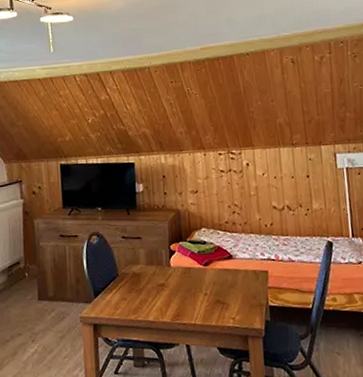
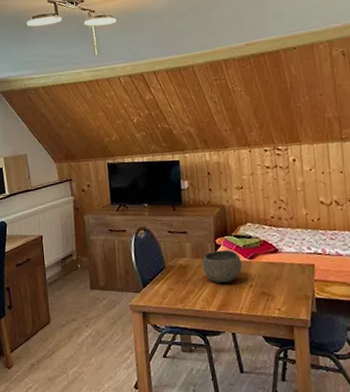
bowl: none [156,256,196,292] -> present [202,250,242,283]

